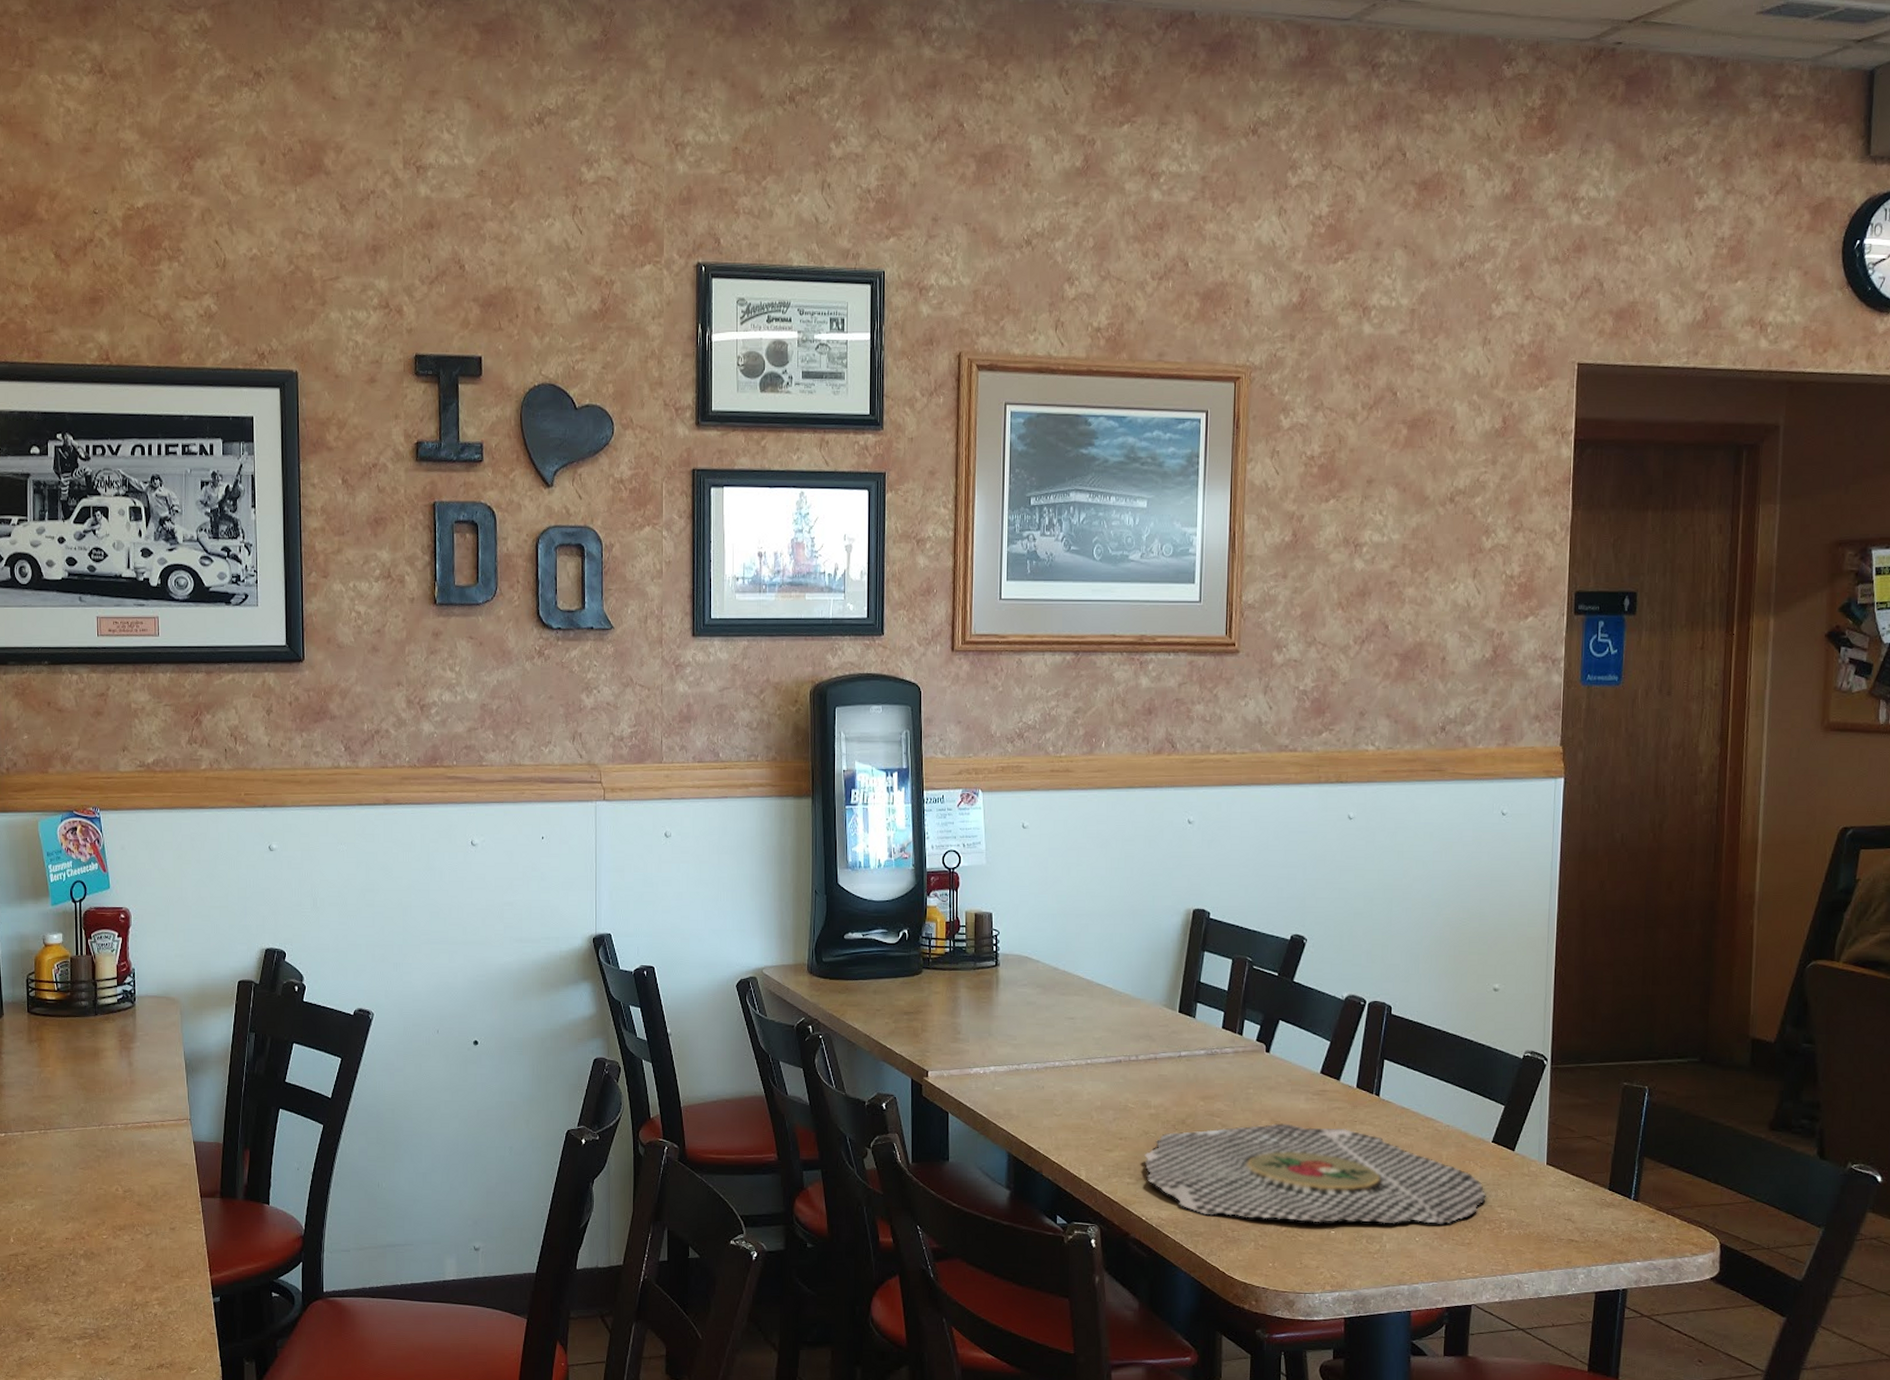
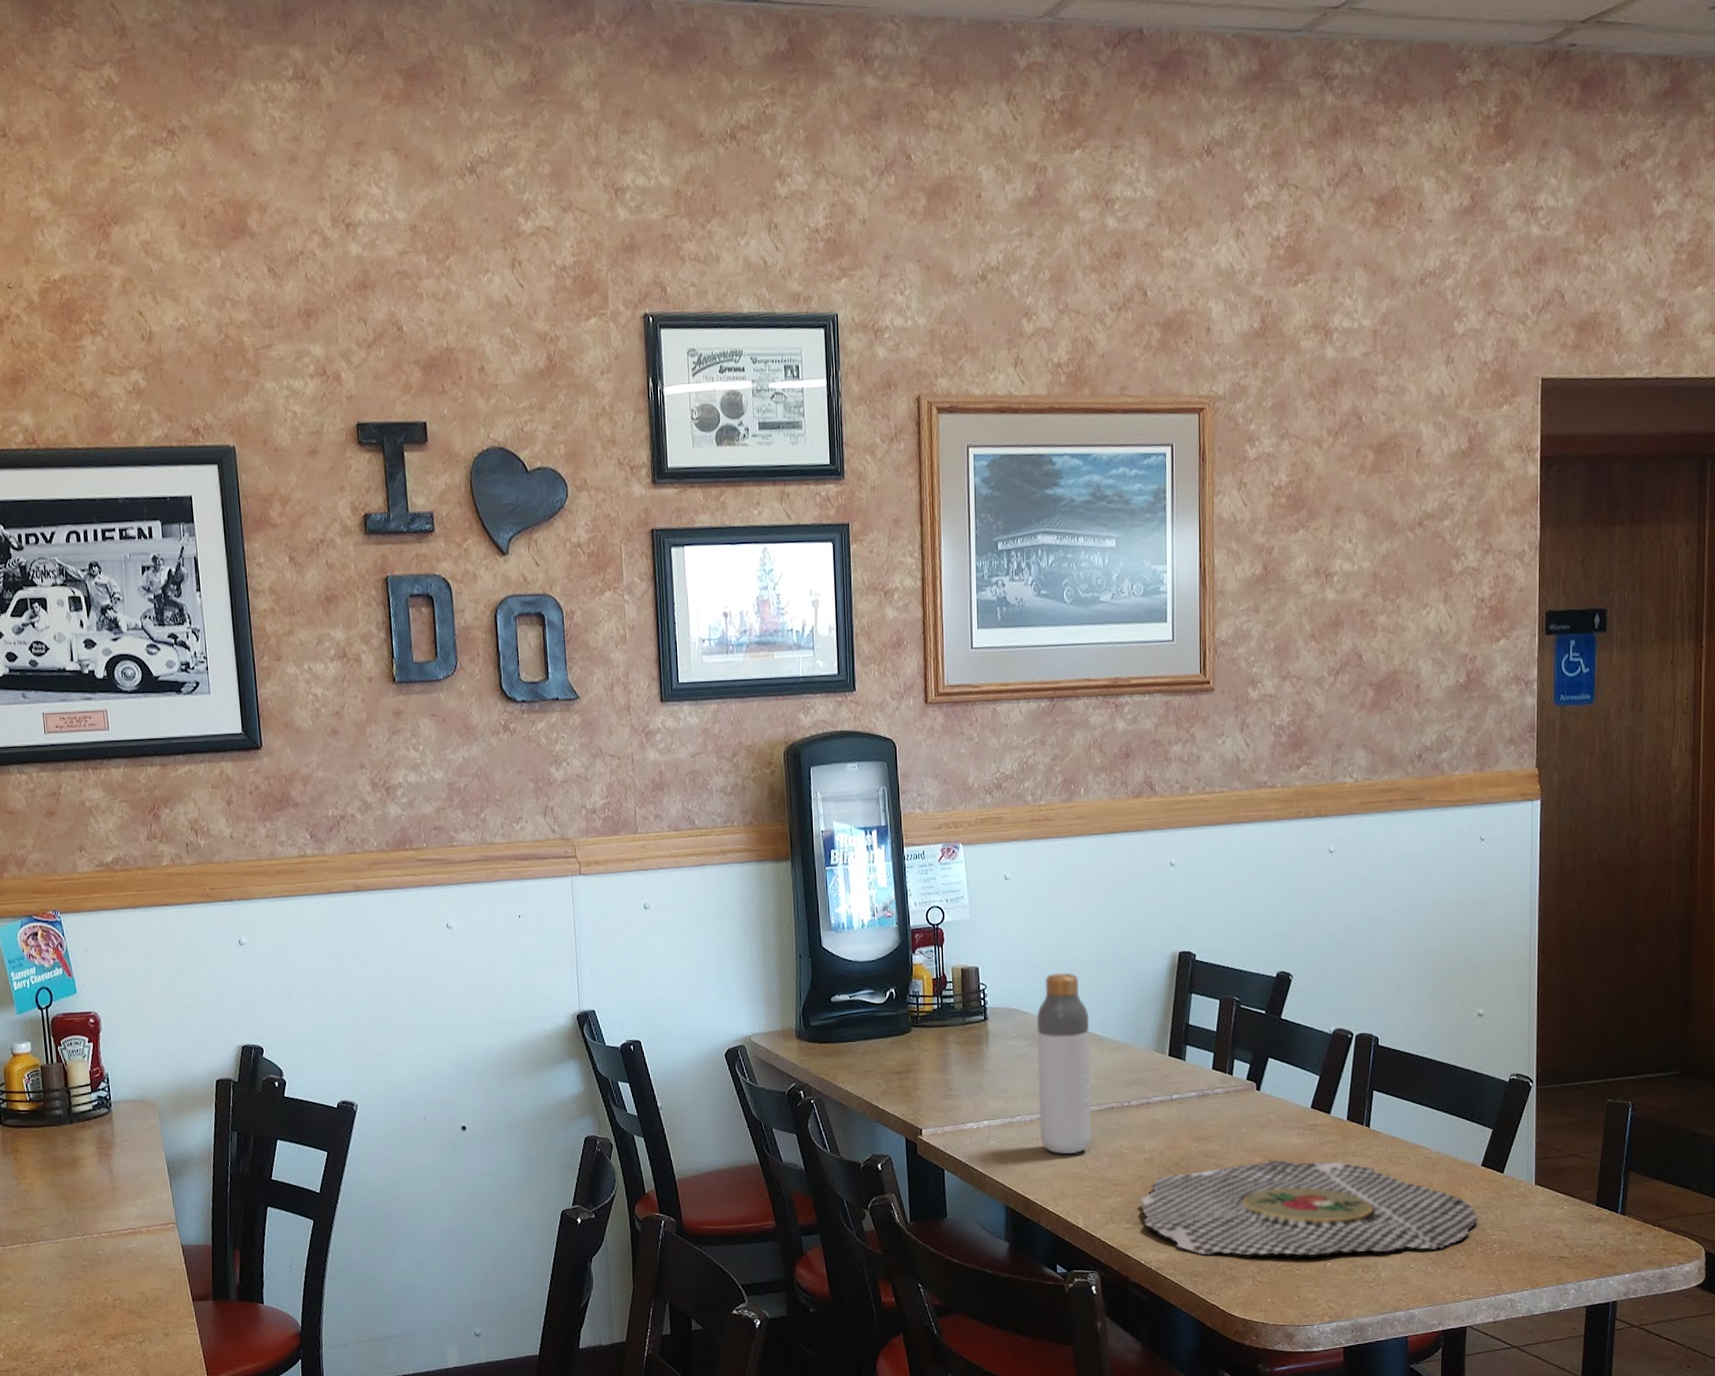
bottle: none [1045,923,1101,1105] -> present [1036,972,1092,1155]

